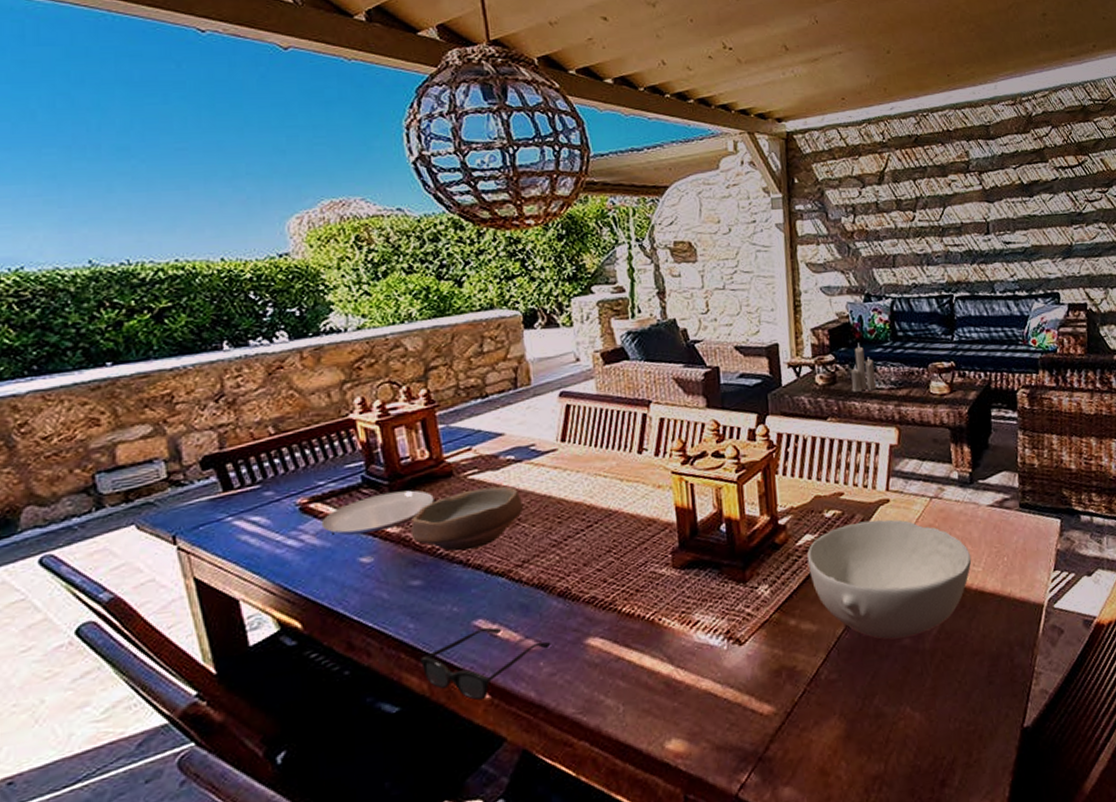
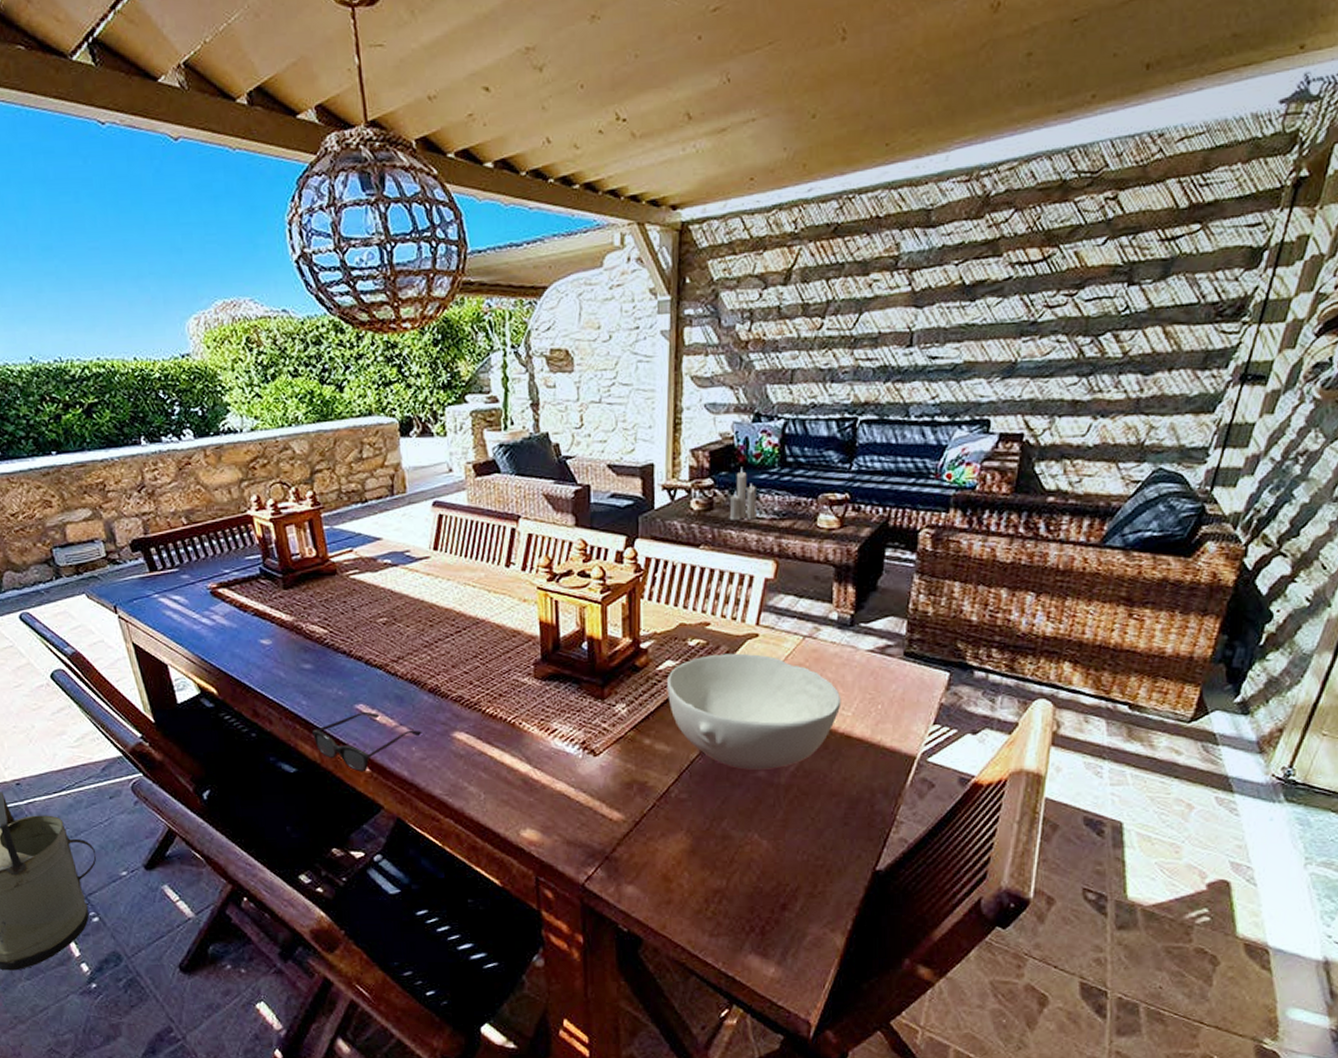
plate: present [321,490,434,536] -> none [228,584,321,620]
bowl: present [410,486,524,552] -> none [301,587,400,643]

